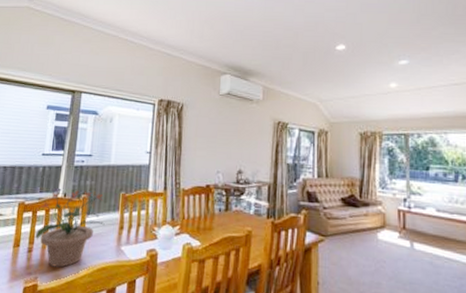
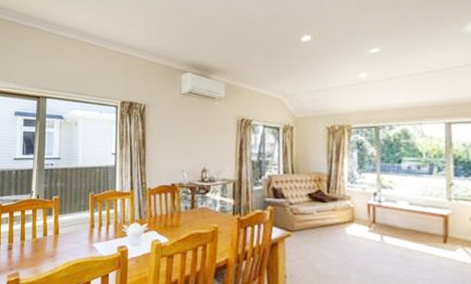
potted plant: present [36,190,105,268] -> none [14,191,77,264]

